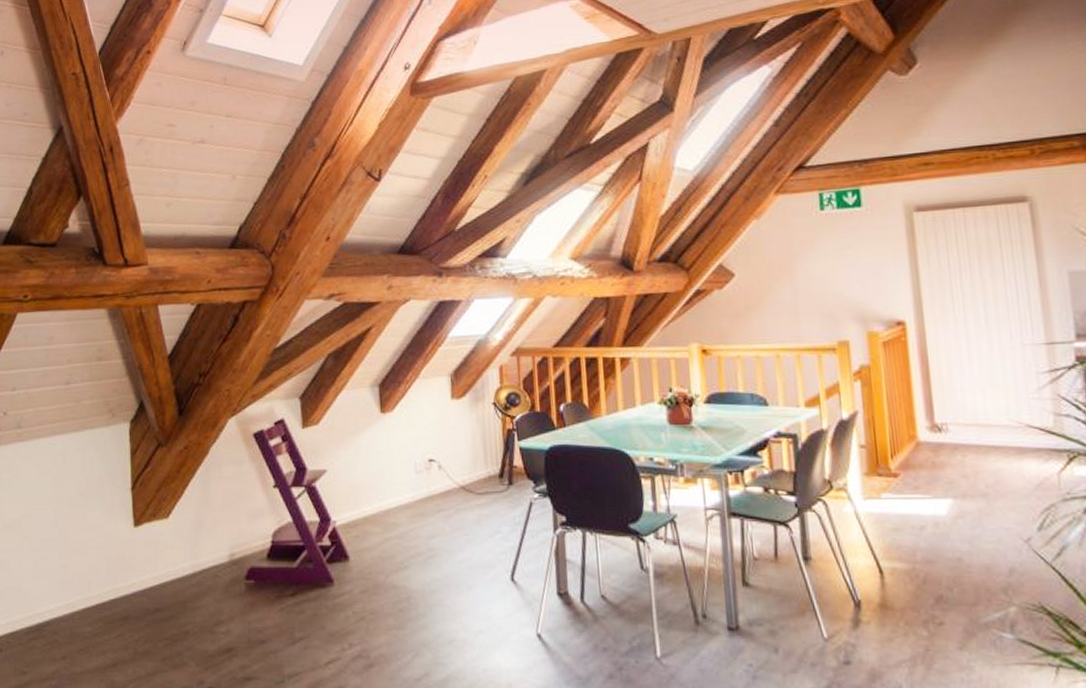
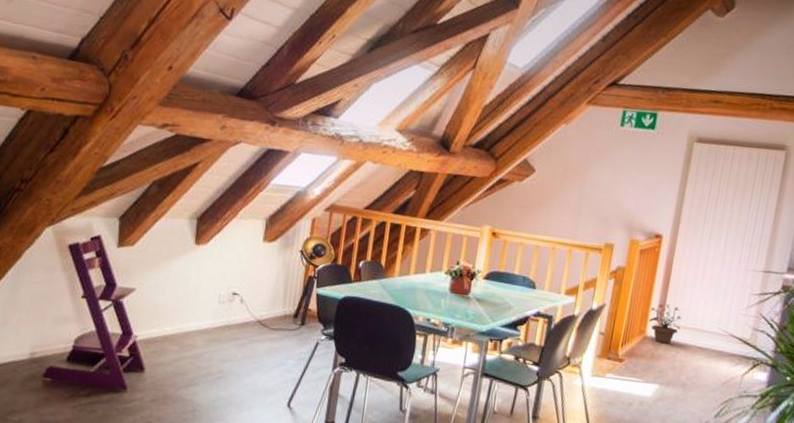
potted plant: none [915,400,960,448] -> present [649,304,682,344]

